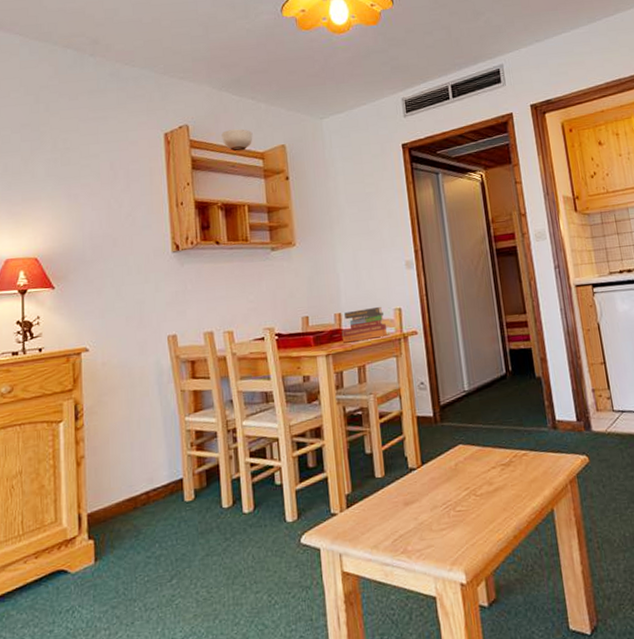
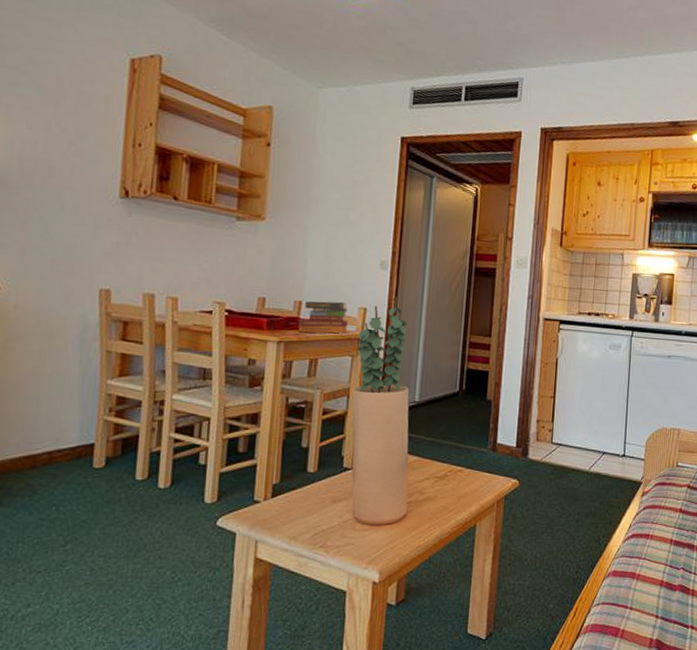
bowl: present [221,129,253,152] -> none [200,73,238,102]
vase: none [398,292,481,524] -> present [351,297,410,526]

